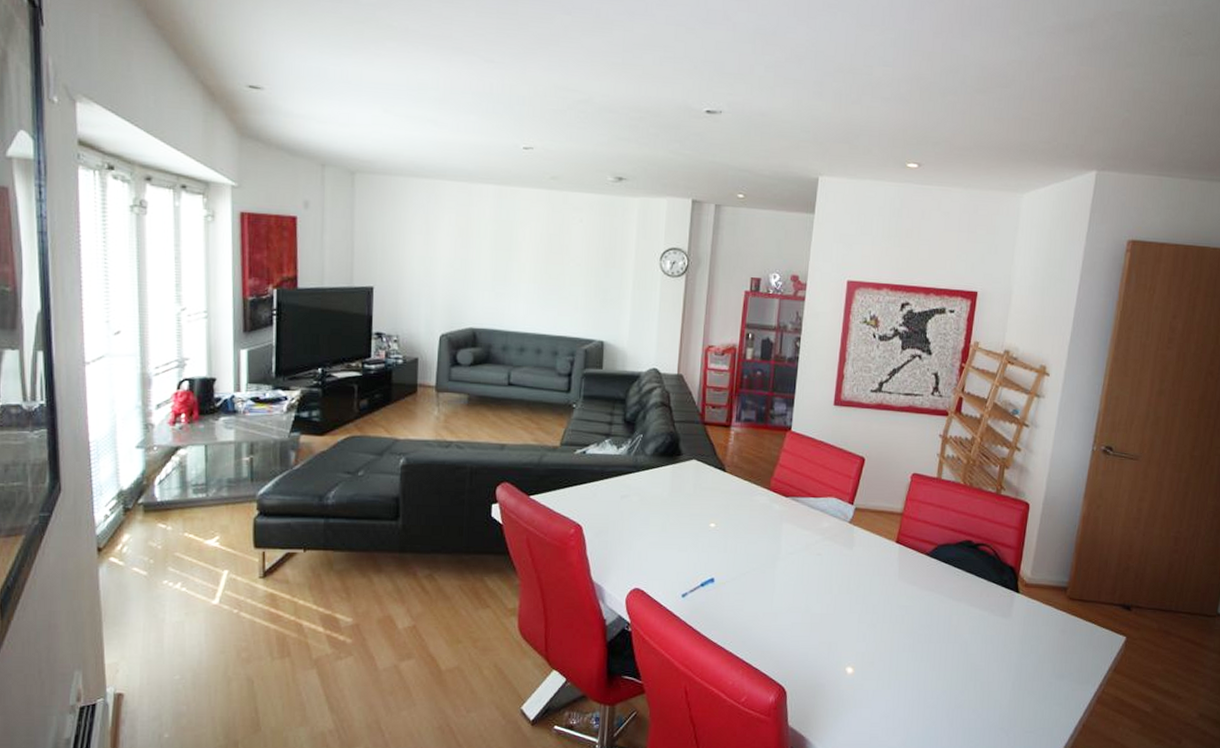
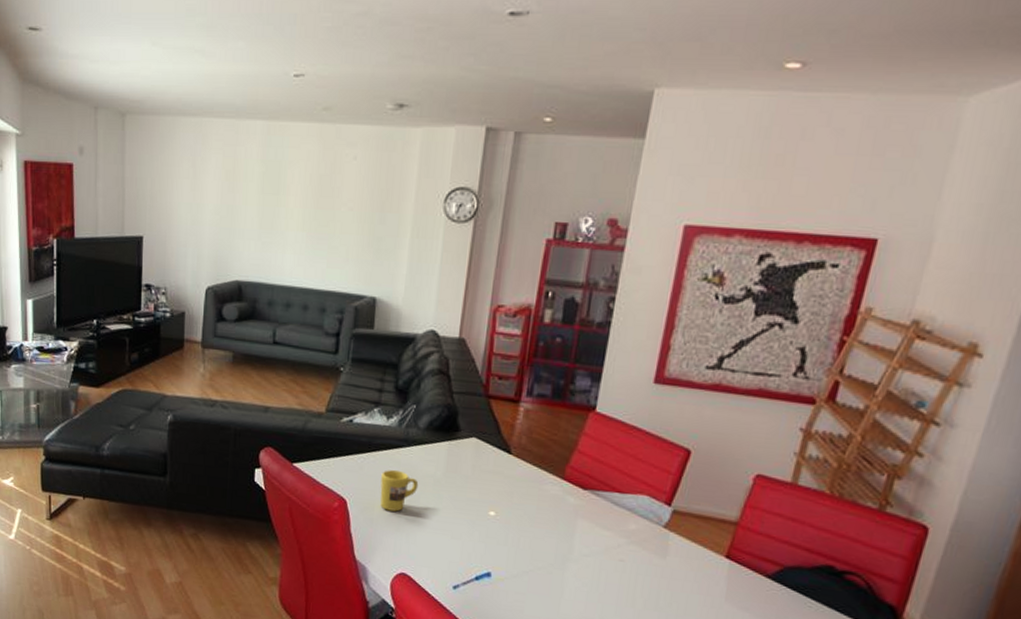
mug: none [613,493,648,532] -> present [380,469,419,512]

